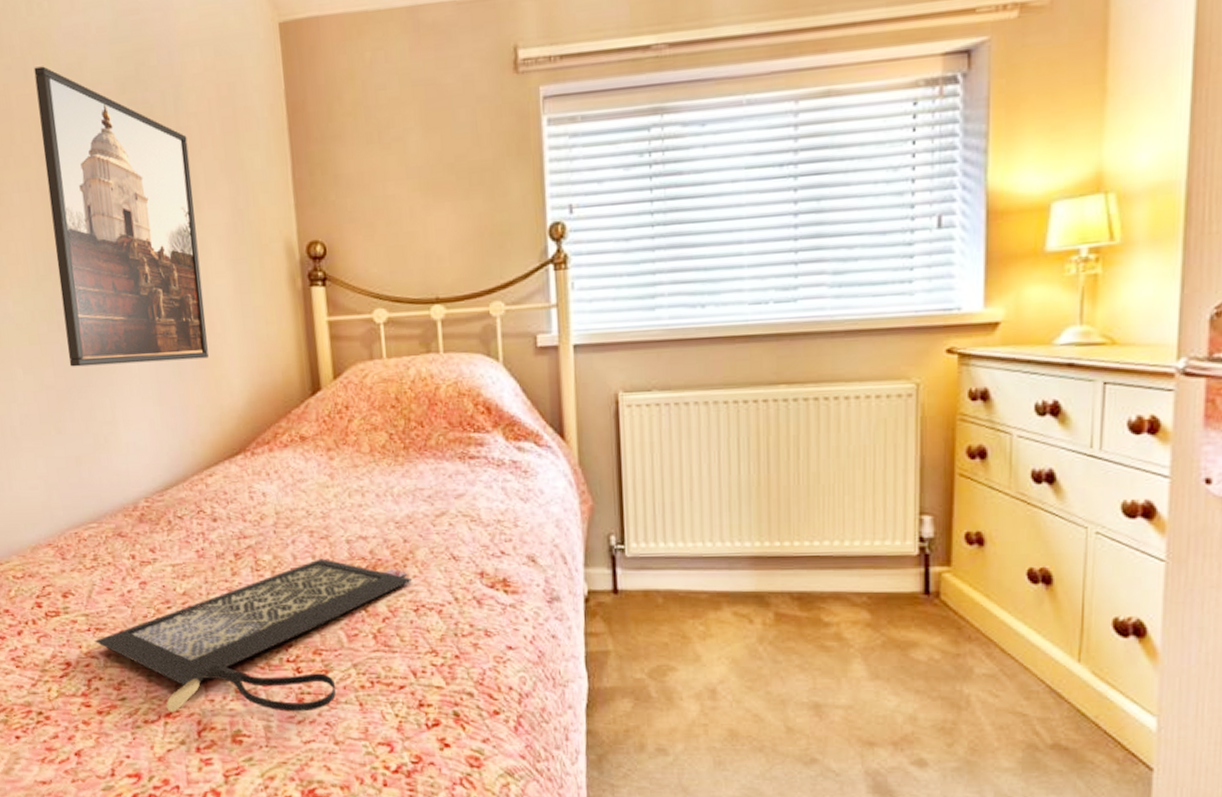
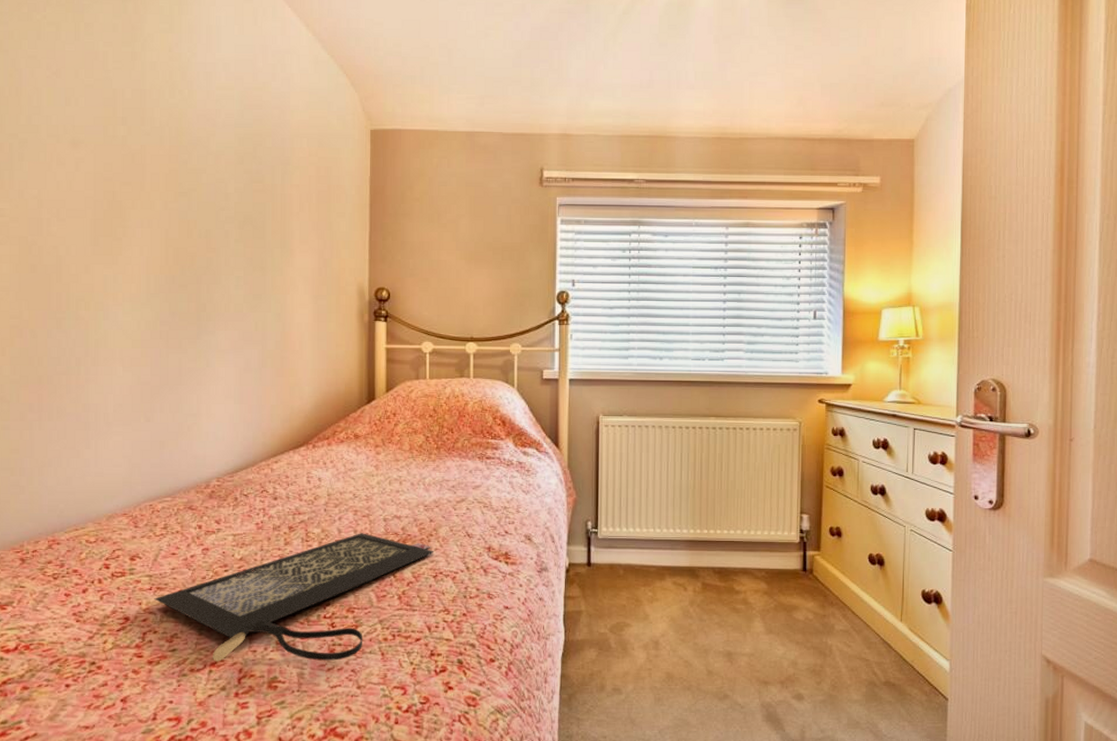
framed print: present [33,66,209,367] -> none [165,136,289,369]

